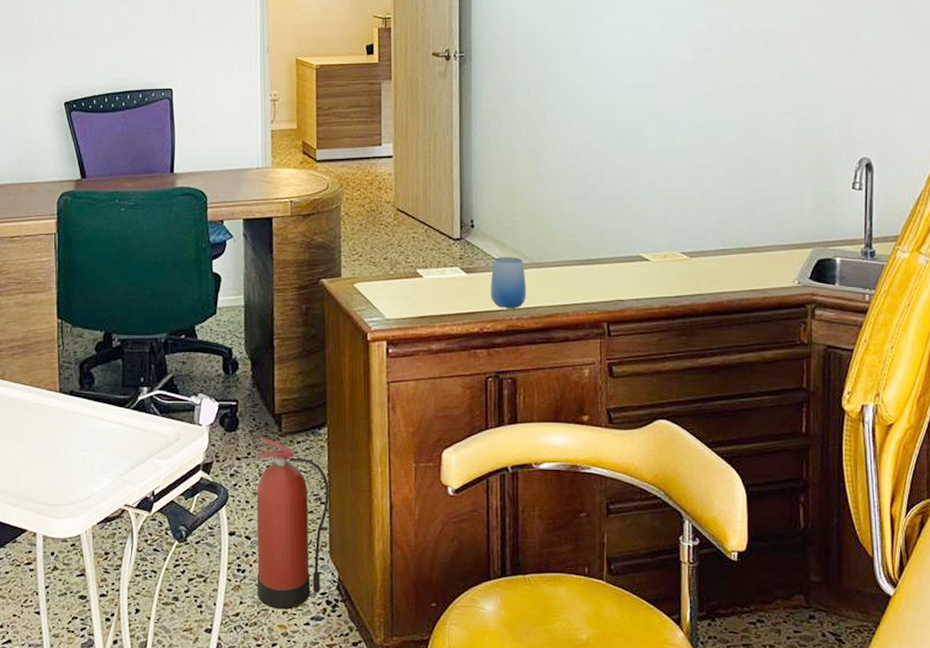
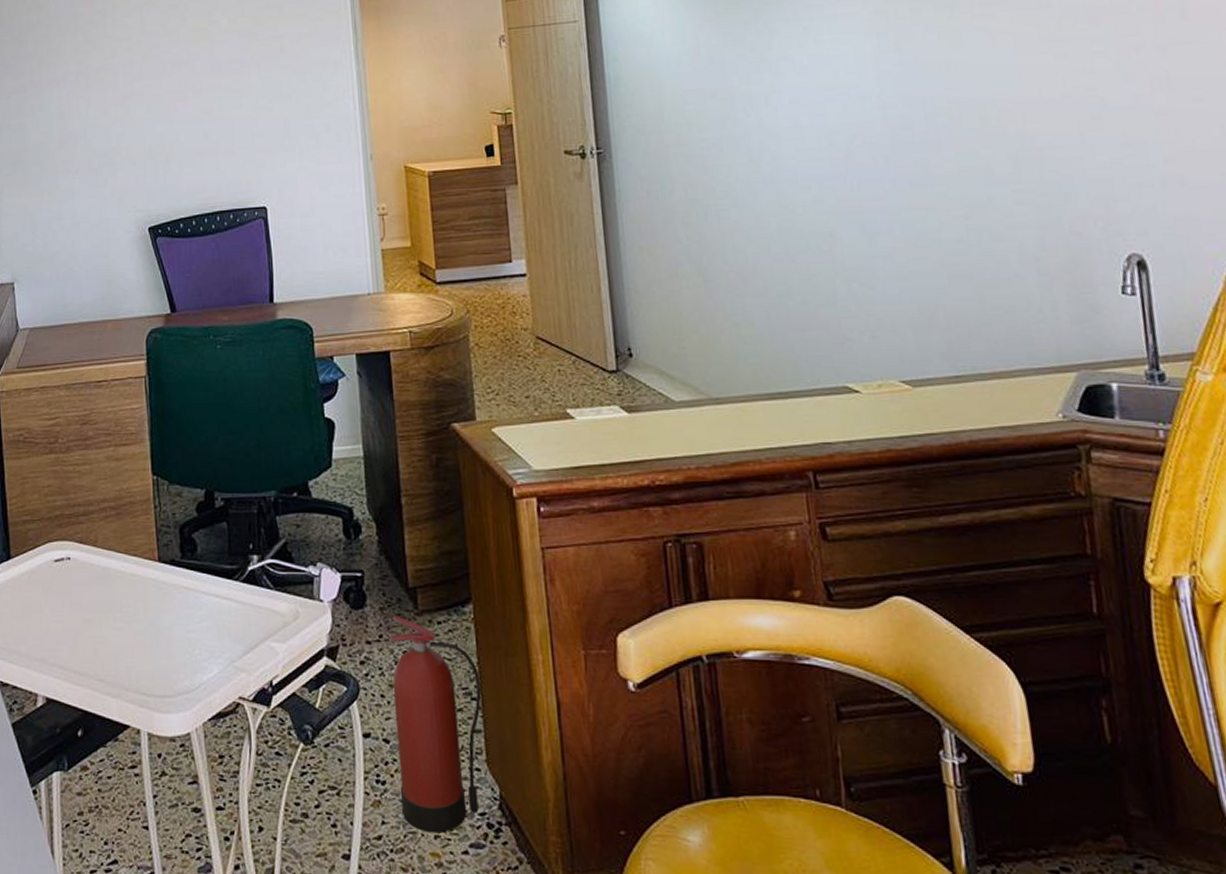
cup: present [491,257,526,308] -> none [659,392,706,455]

